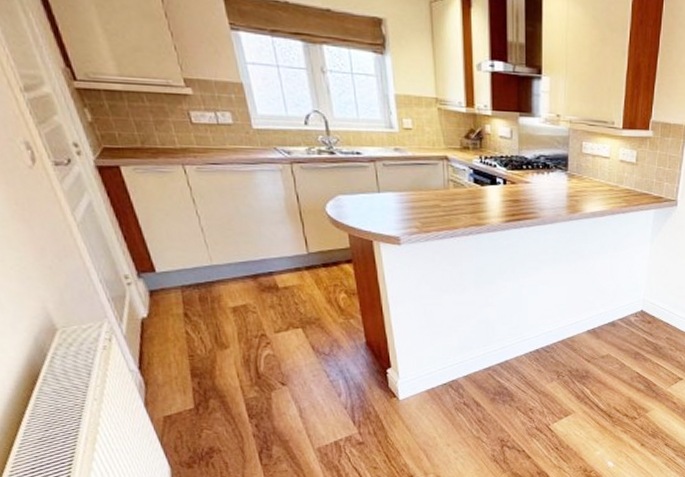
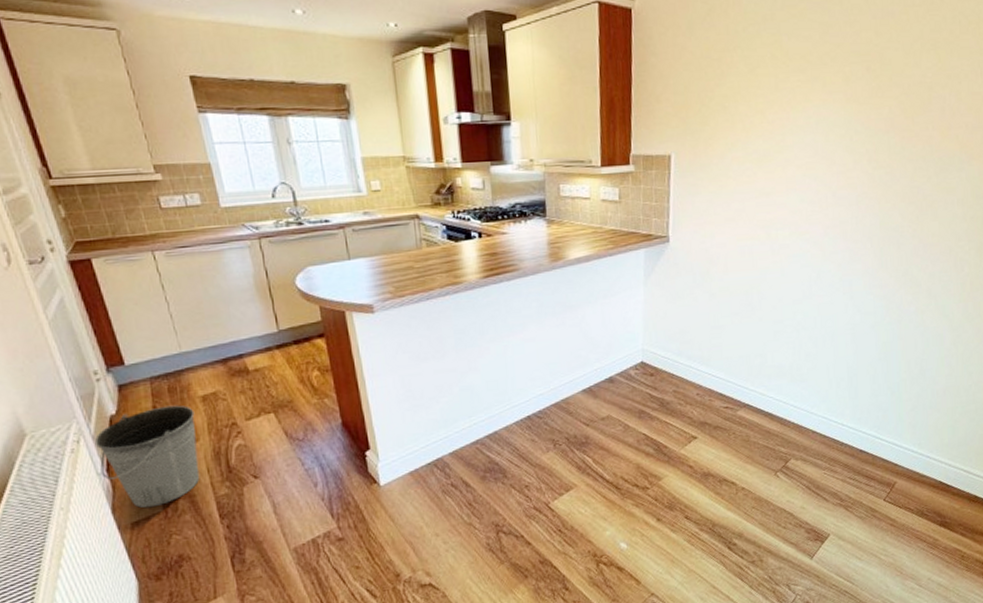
bucket: none [126,313,230,405] -> present [94,405,200,508]

